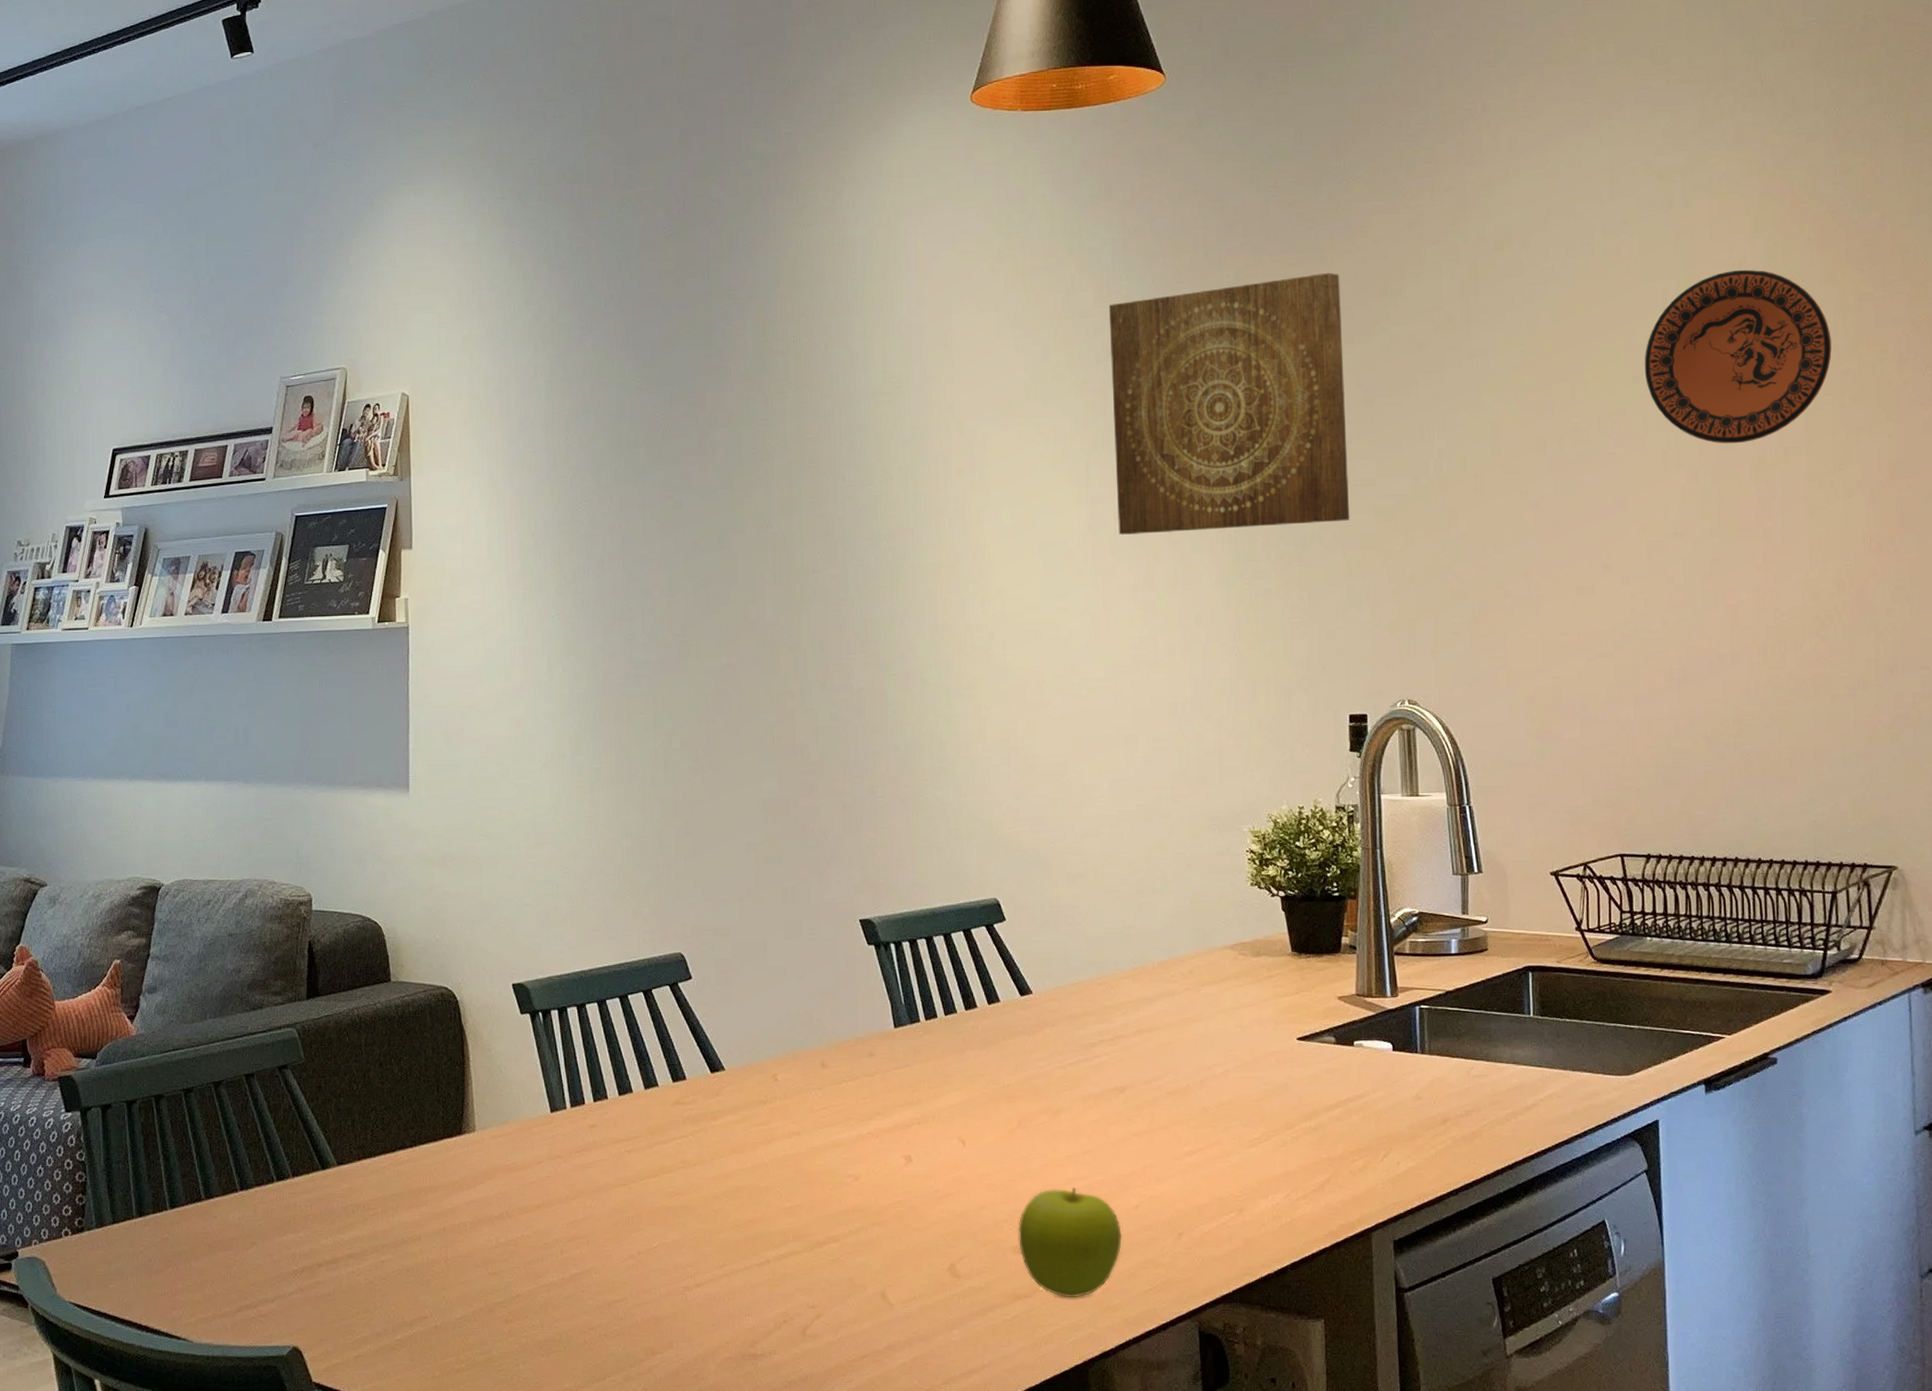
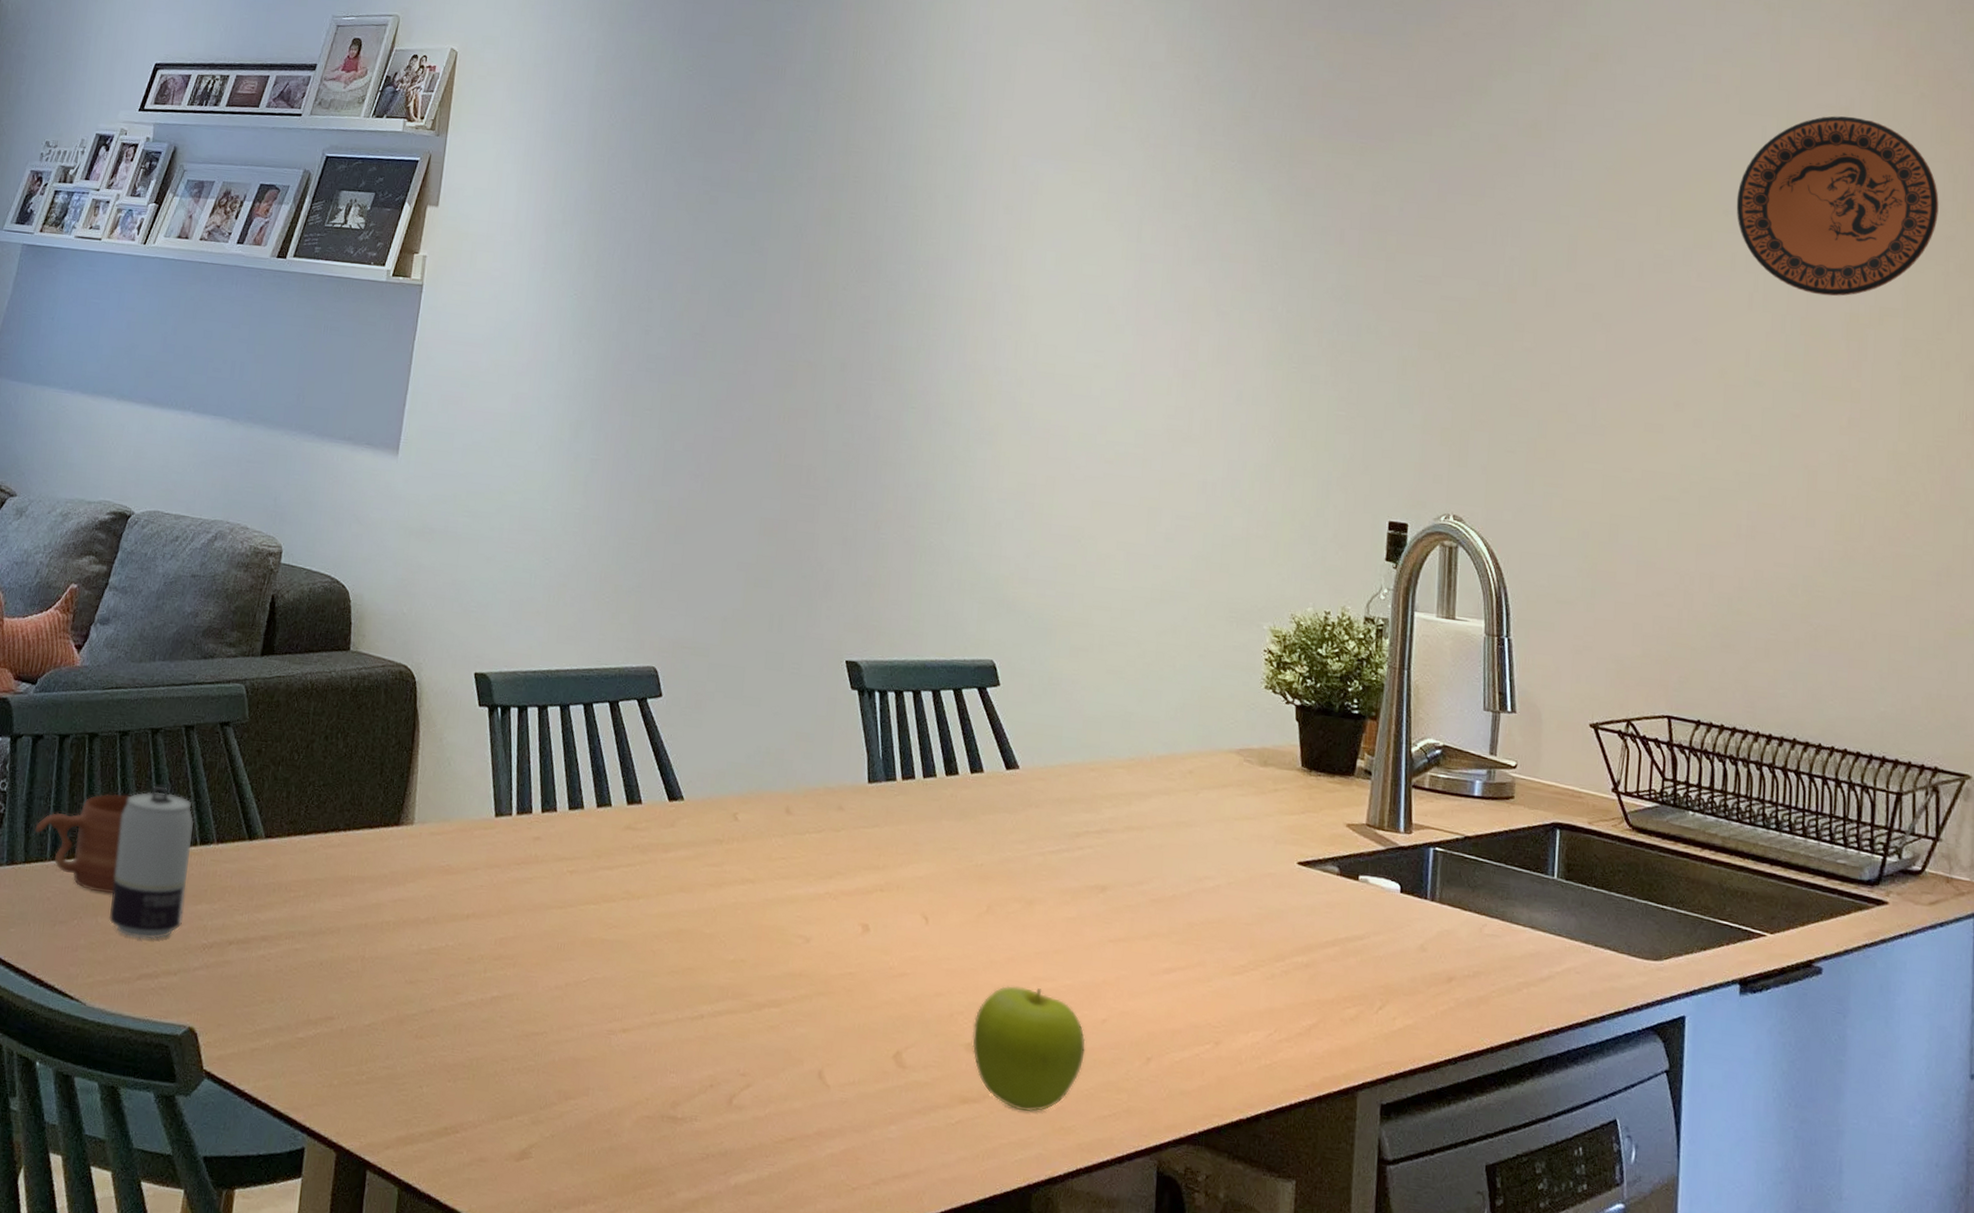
mug: none [118,1146,204,1240] -> present [35,793,131,895]
beverage can: none [198,1134,271,1275] -> present [108,786,194,940]
wall art: present [1108,272,1349,535] -> none [1165,59,1424,317]

